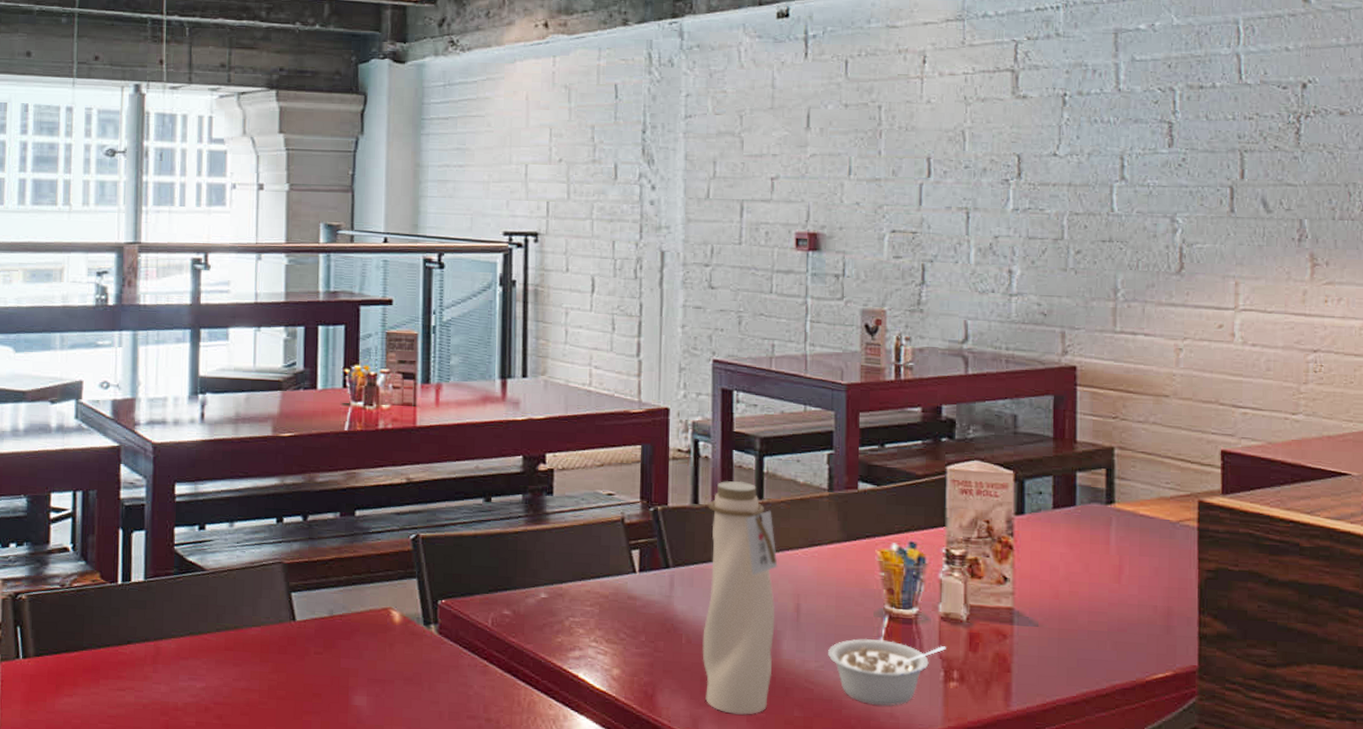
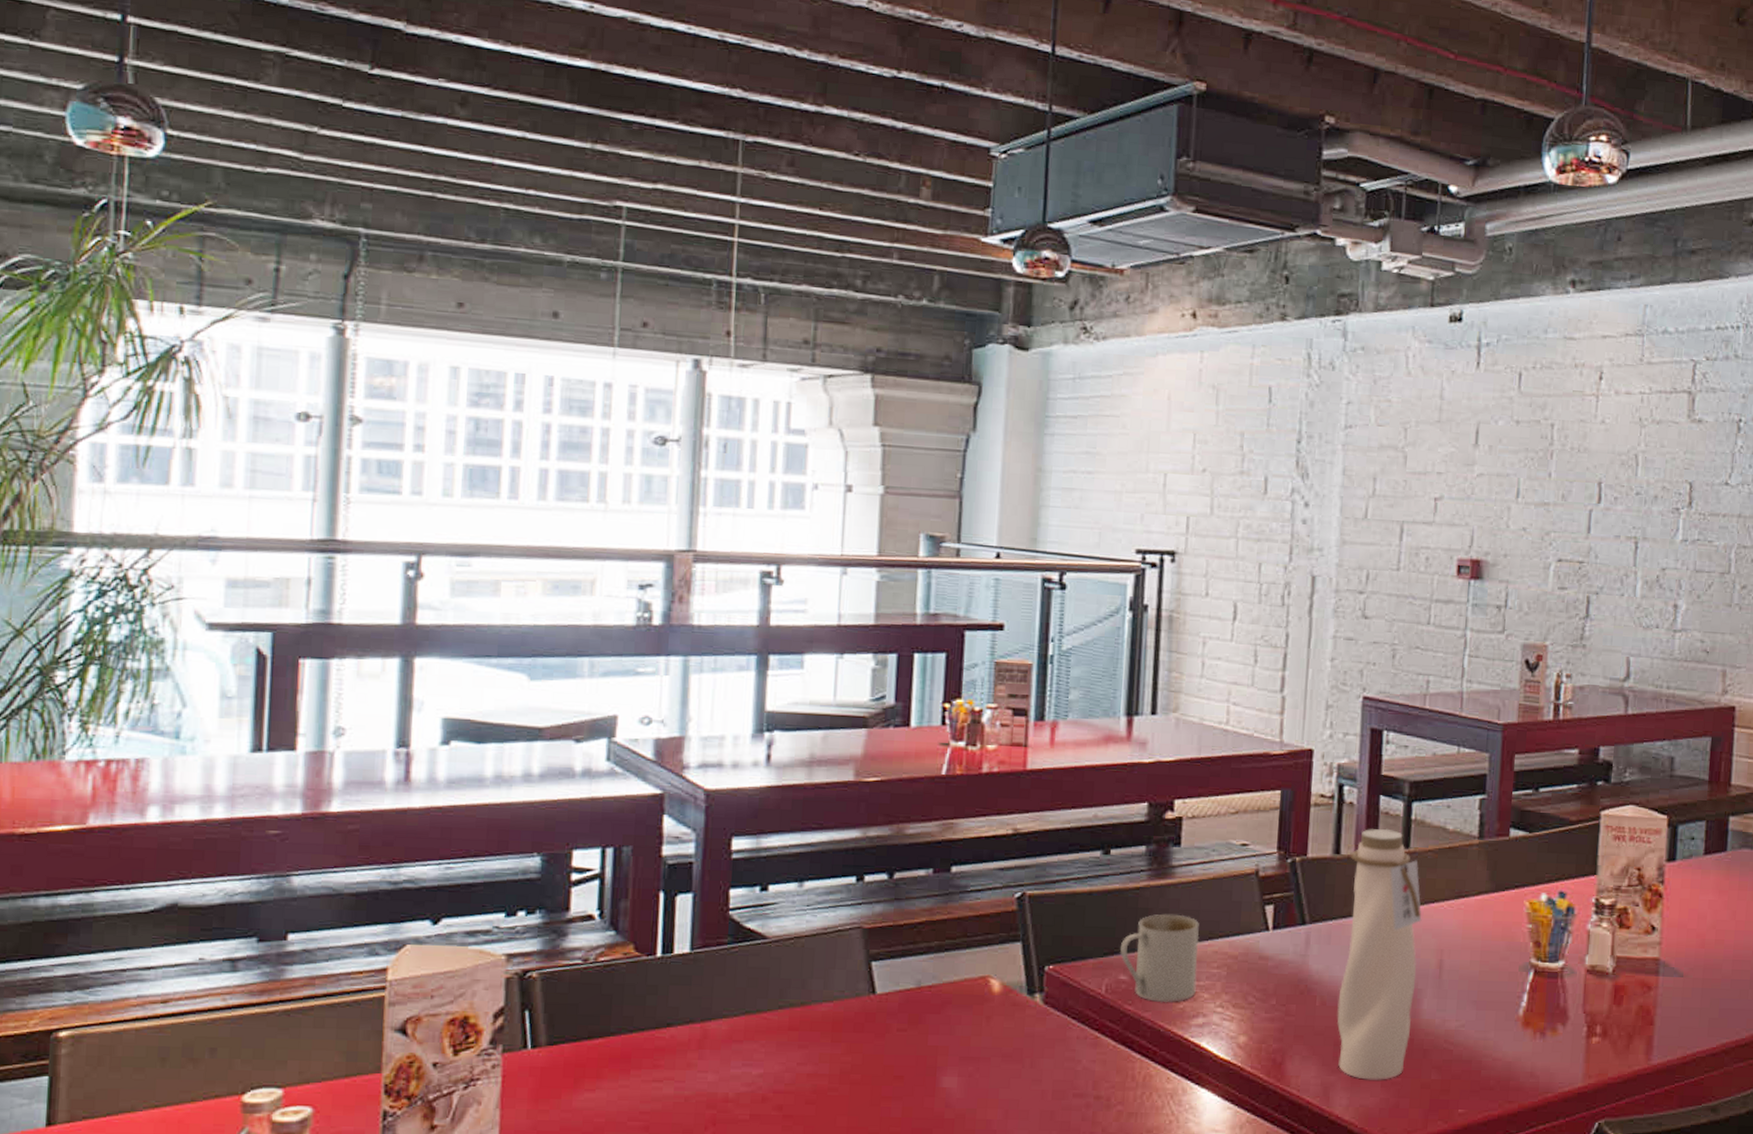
mug: none [502,556,573,637] -> present [1119,914,1200,1003]
legume: present [828,638,946,706] -> none [1469,995,1591,1064]

